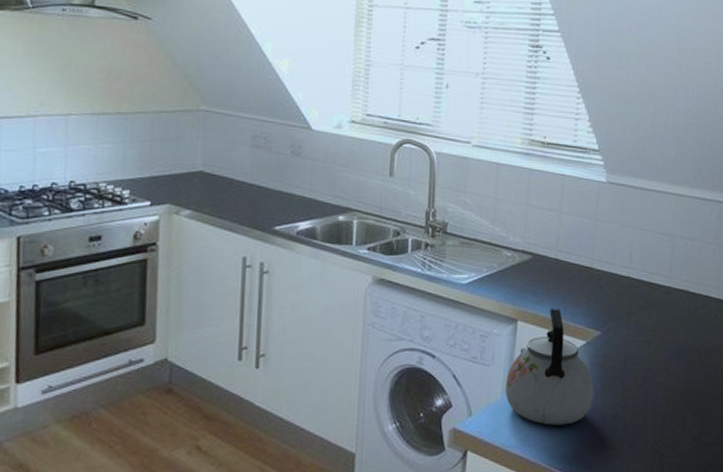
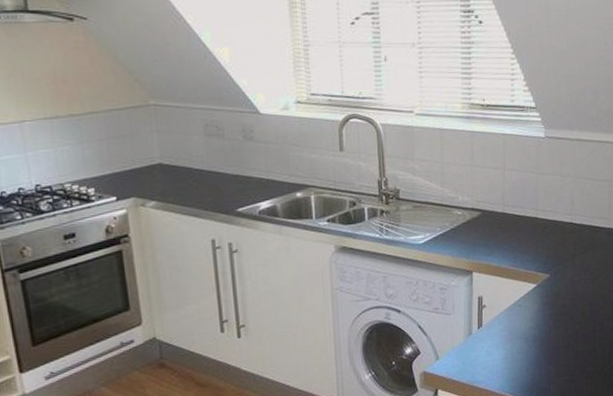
kettle: present [505,307,594,425] -> none [467,257,547,360]

